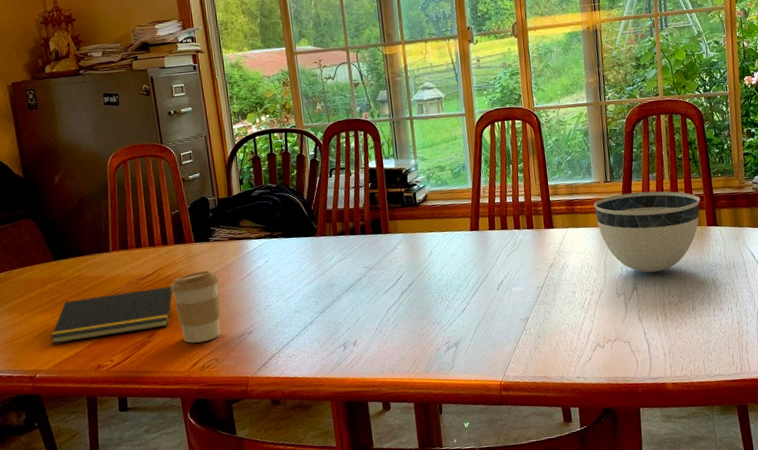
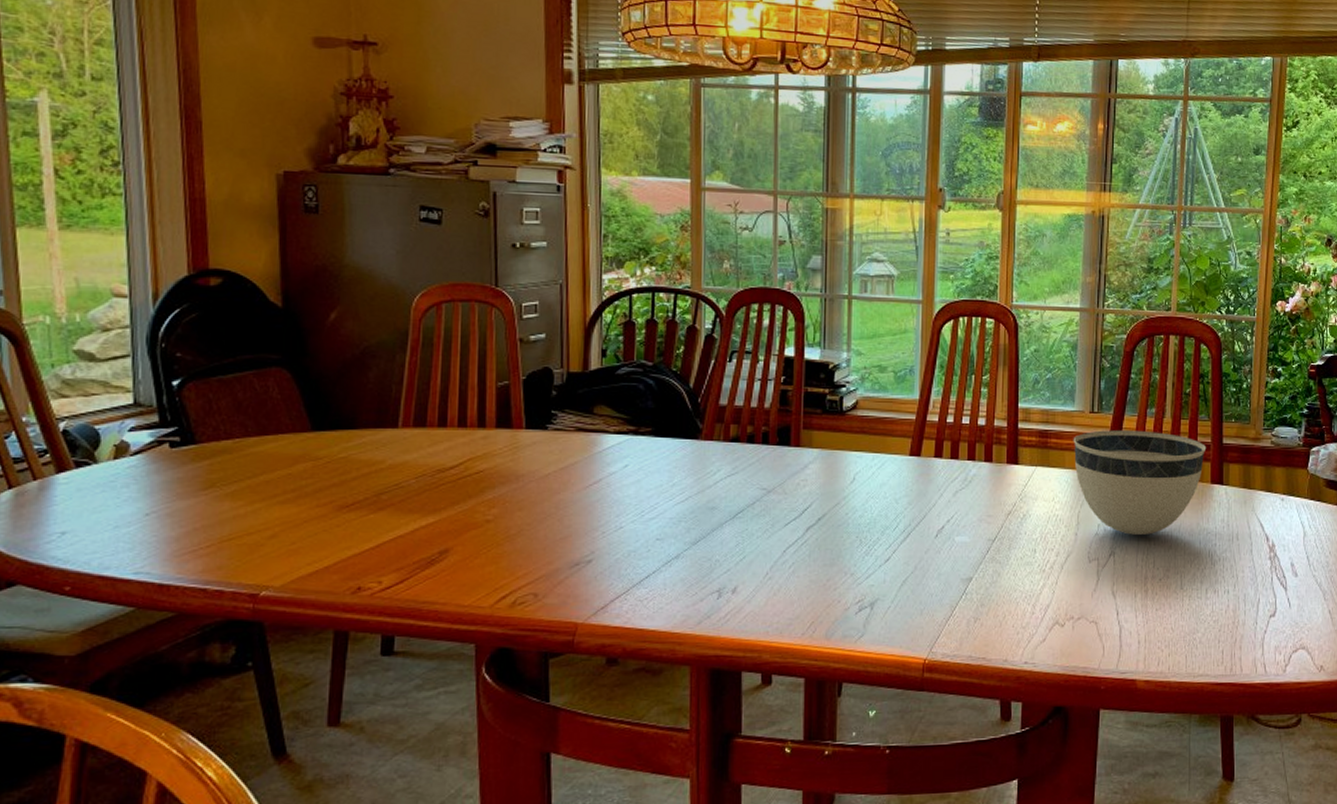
notepad: present [50,287,173,345] -> none [290,486,484,551]
coffee cup: present [170,270,221,343] -> none [480,469,554,569]

